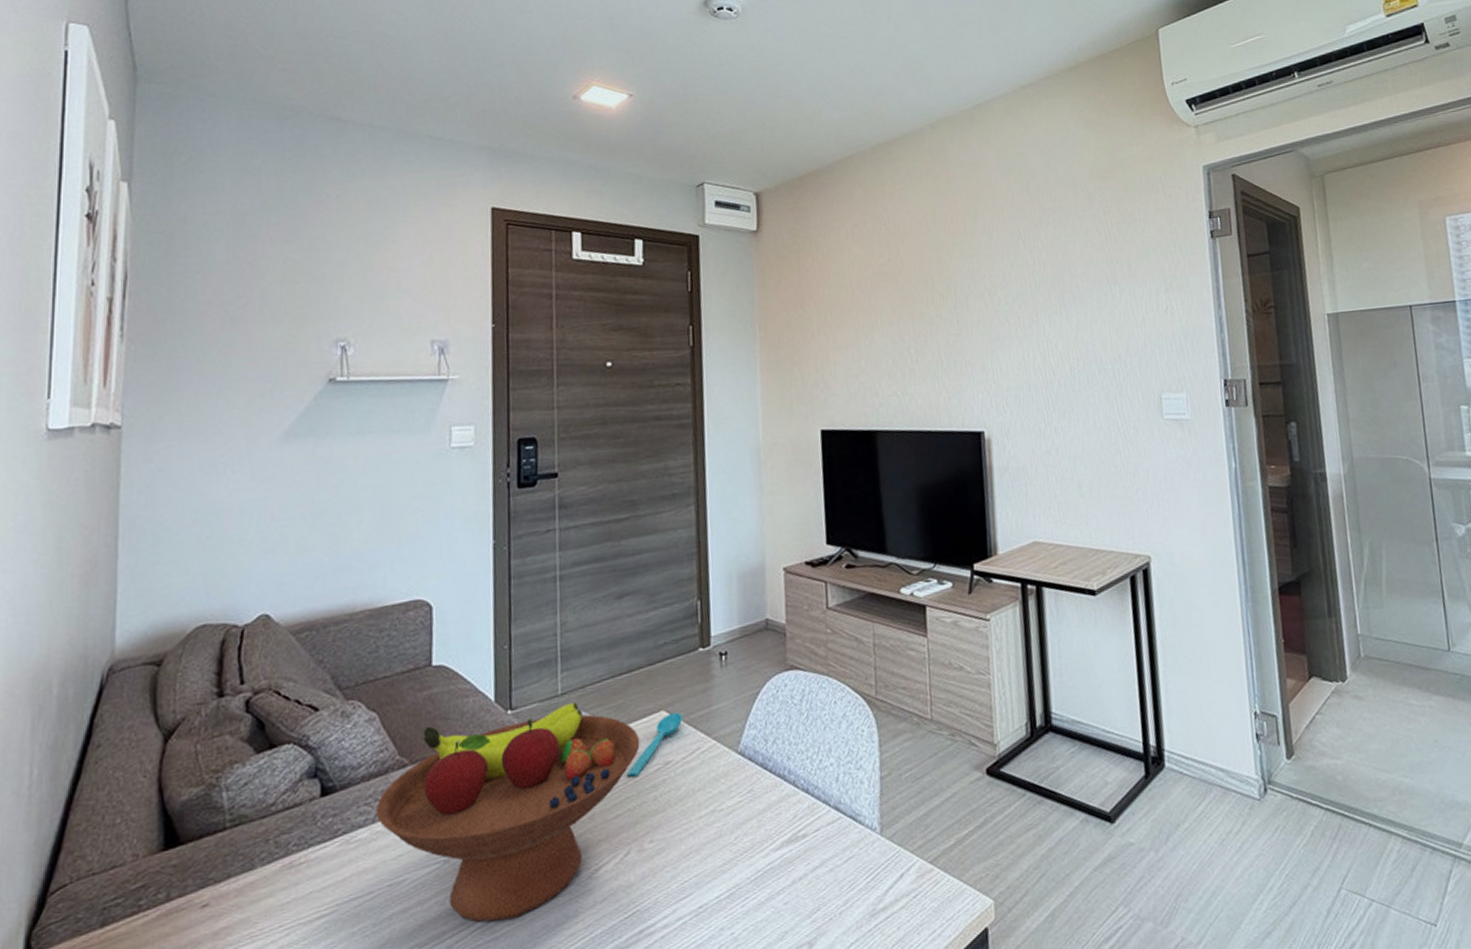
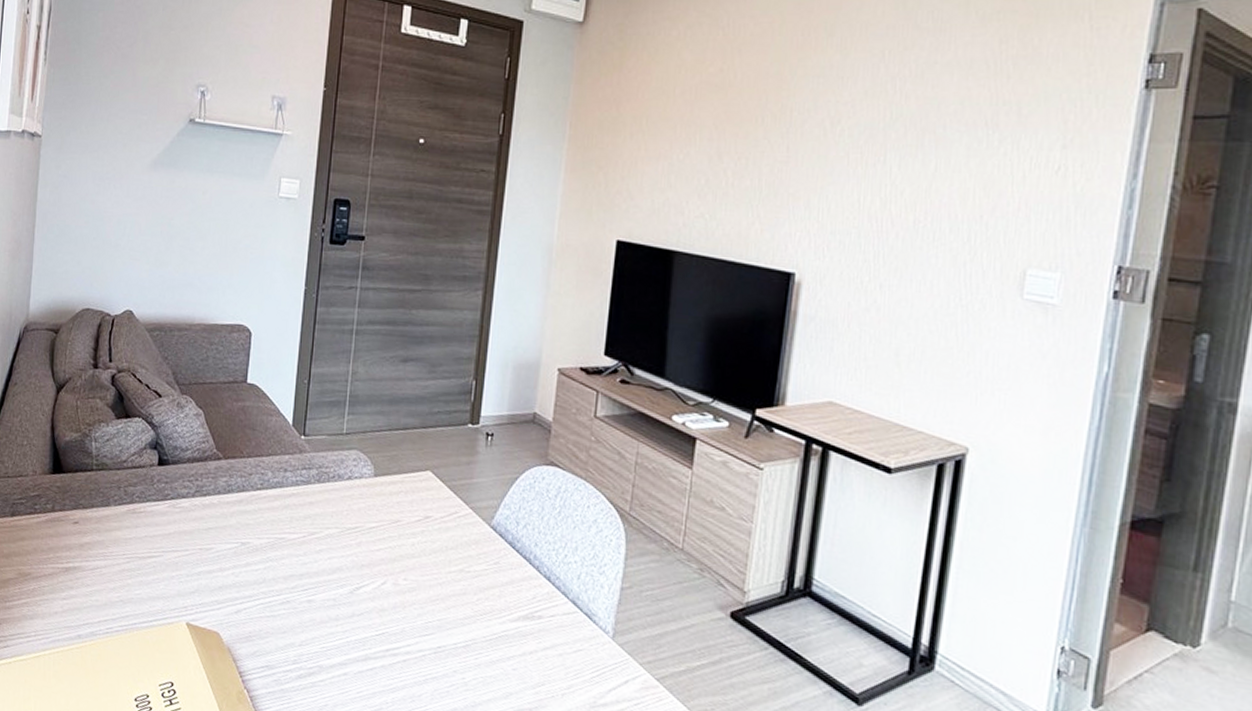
fruit bowl: present [376,701,640,923] -> none [195,431,406,606]
spoon: present [627,712,682,777] -> none [392,475,445,522]

